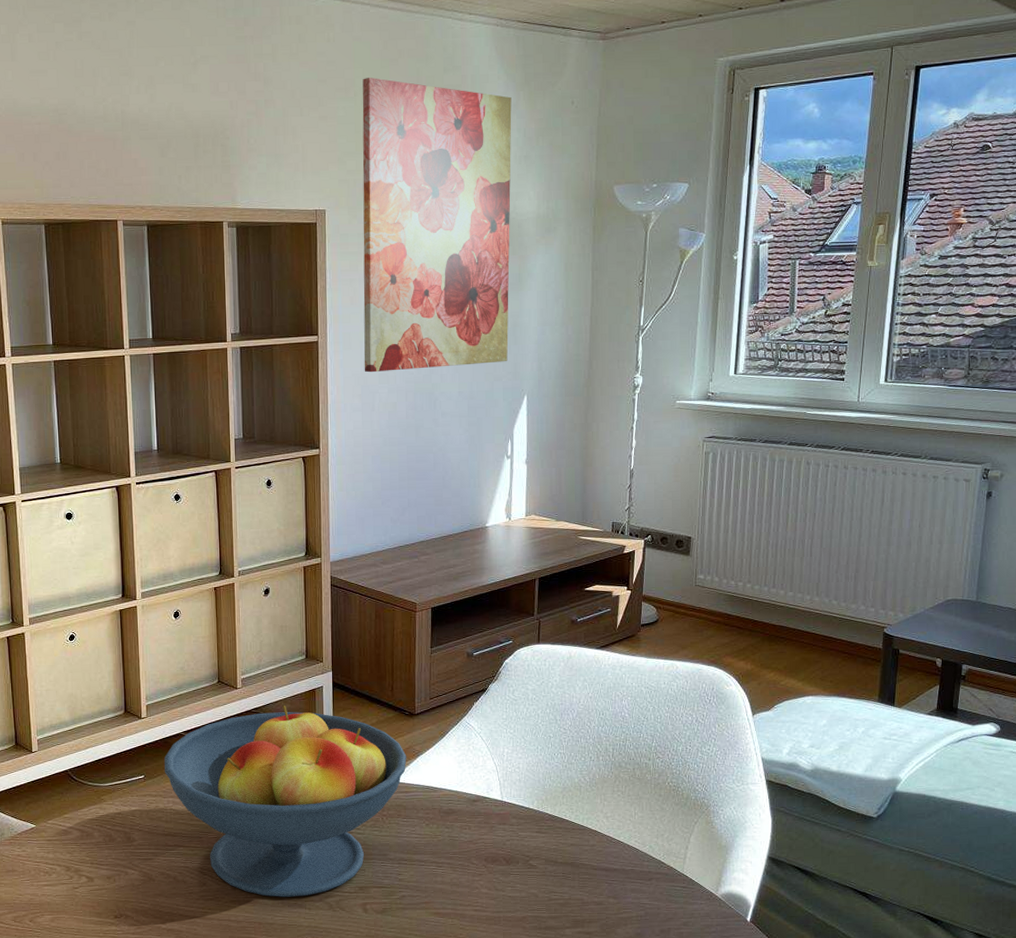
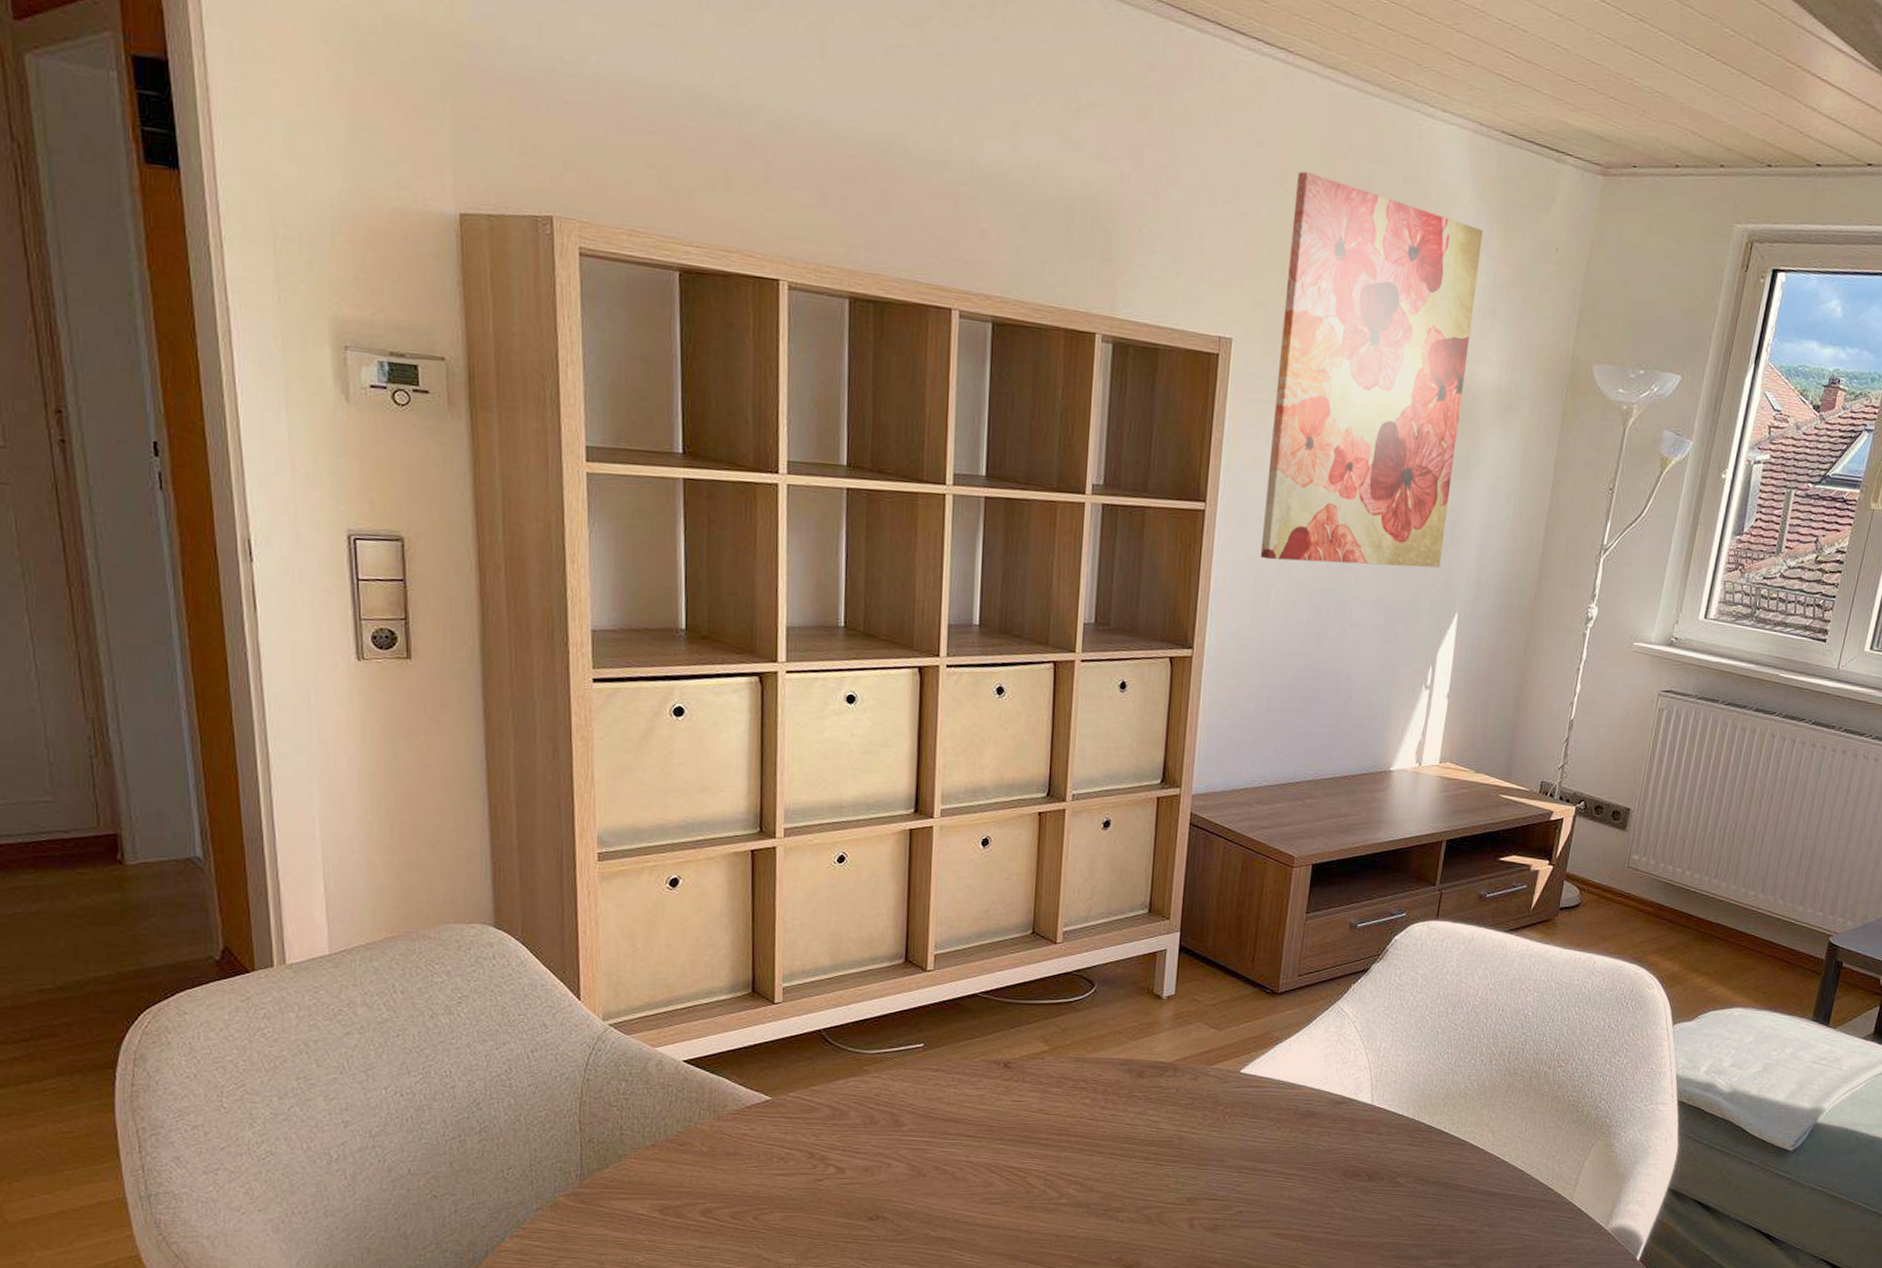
fruit bowl: present [164,706,407,897] -> none [950,969,1262,1206]

